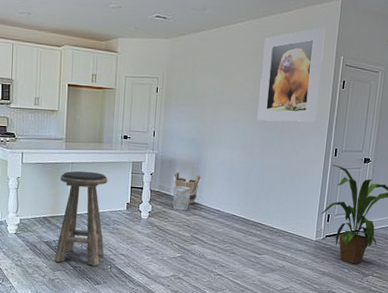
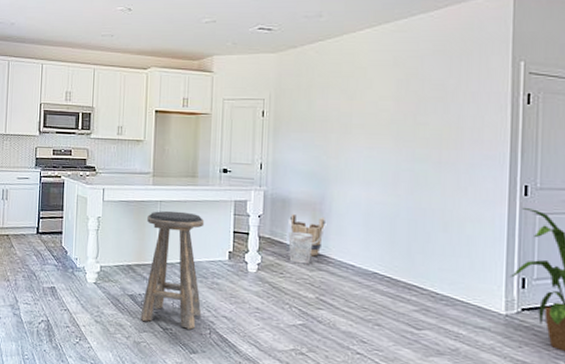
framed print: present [257,27,326,122] -> none [401,26,493,150]

